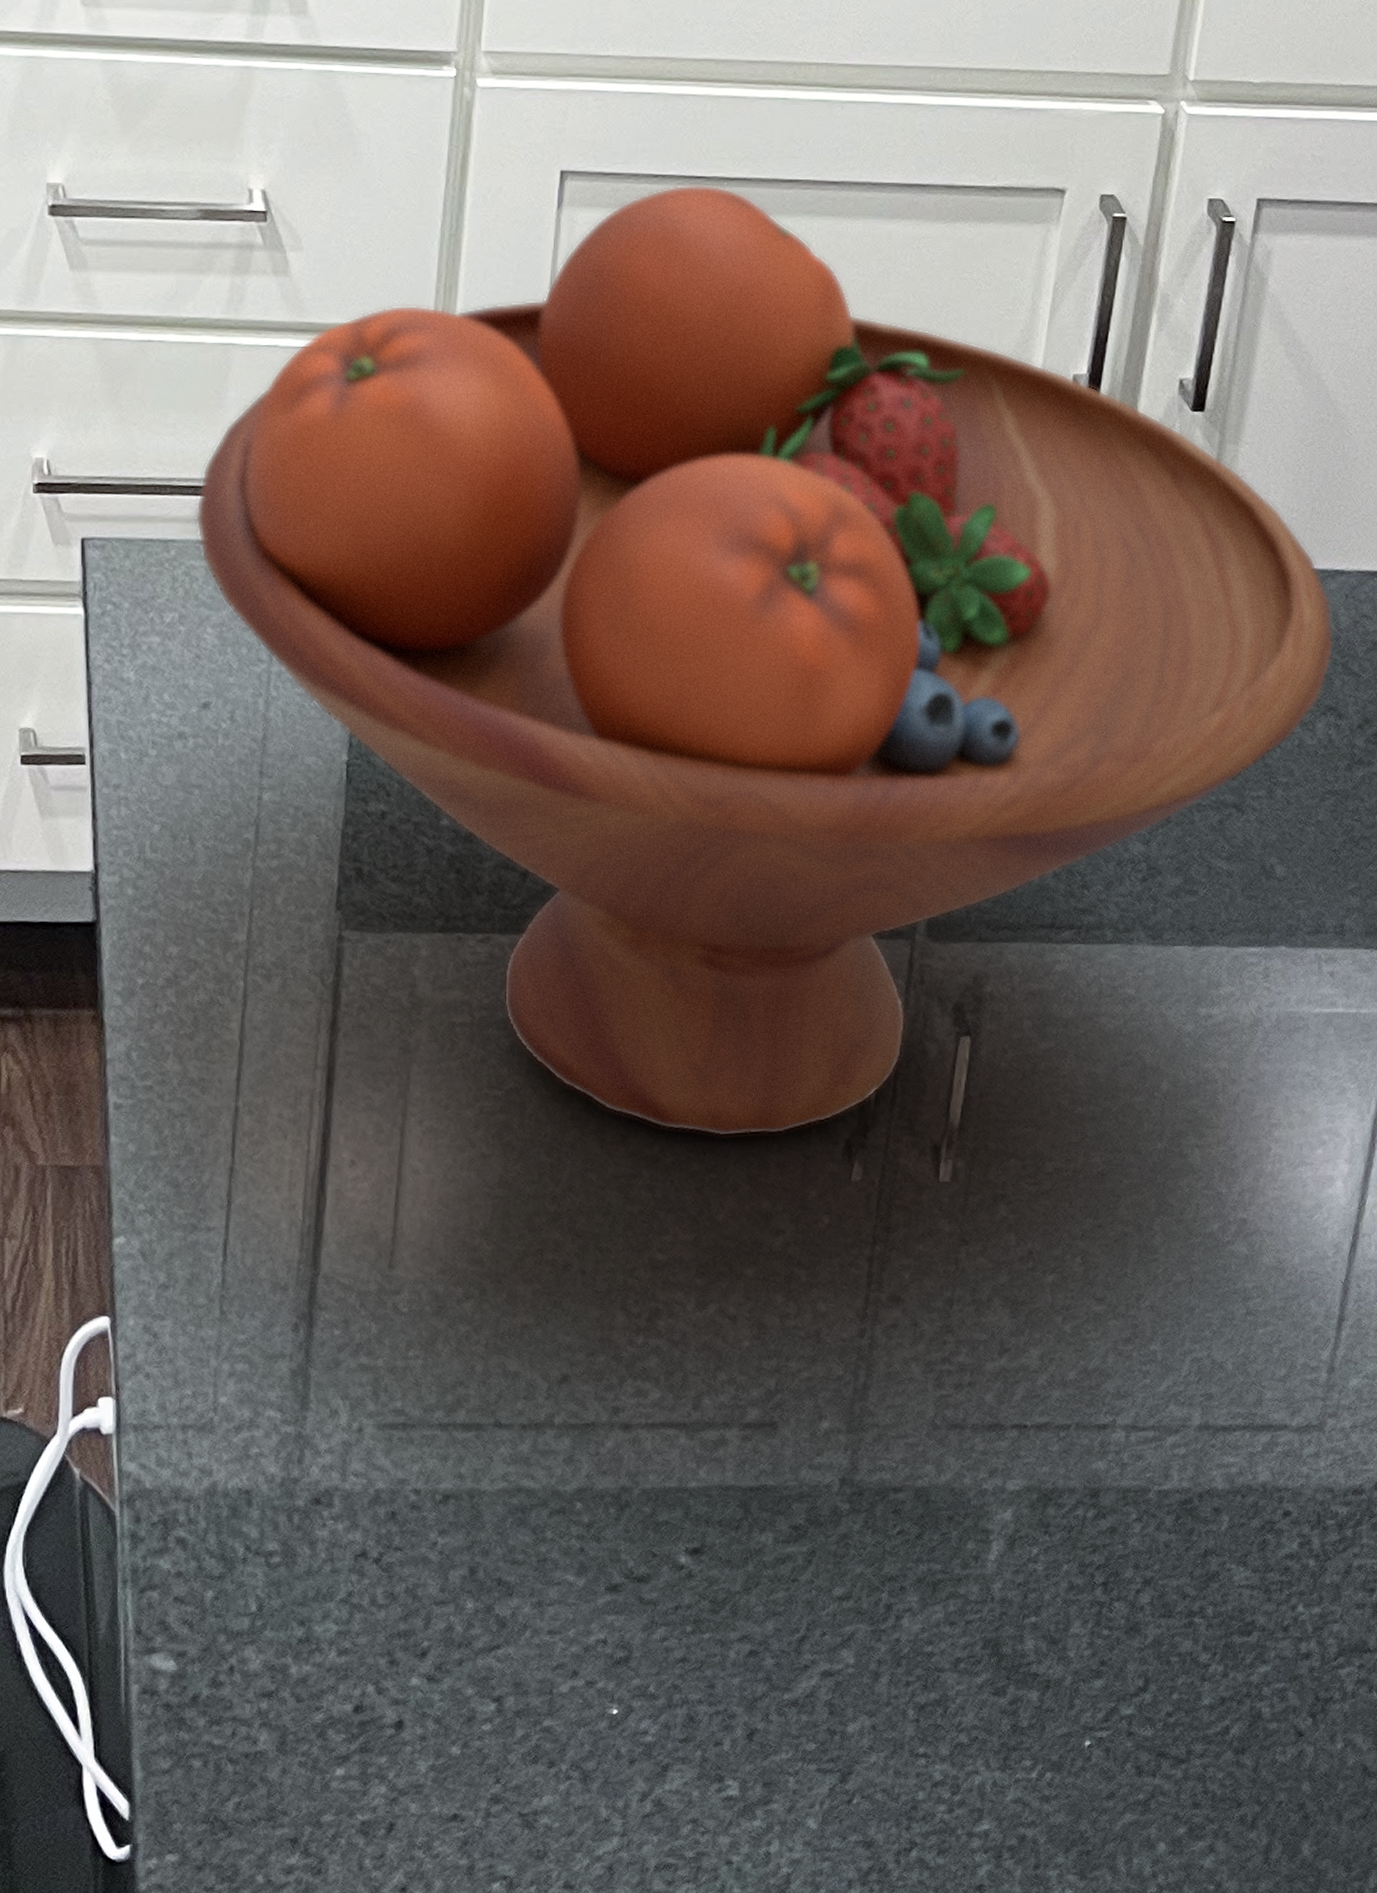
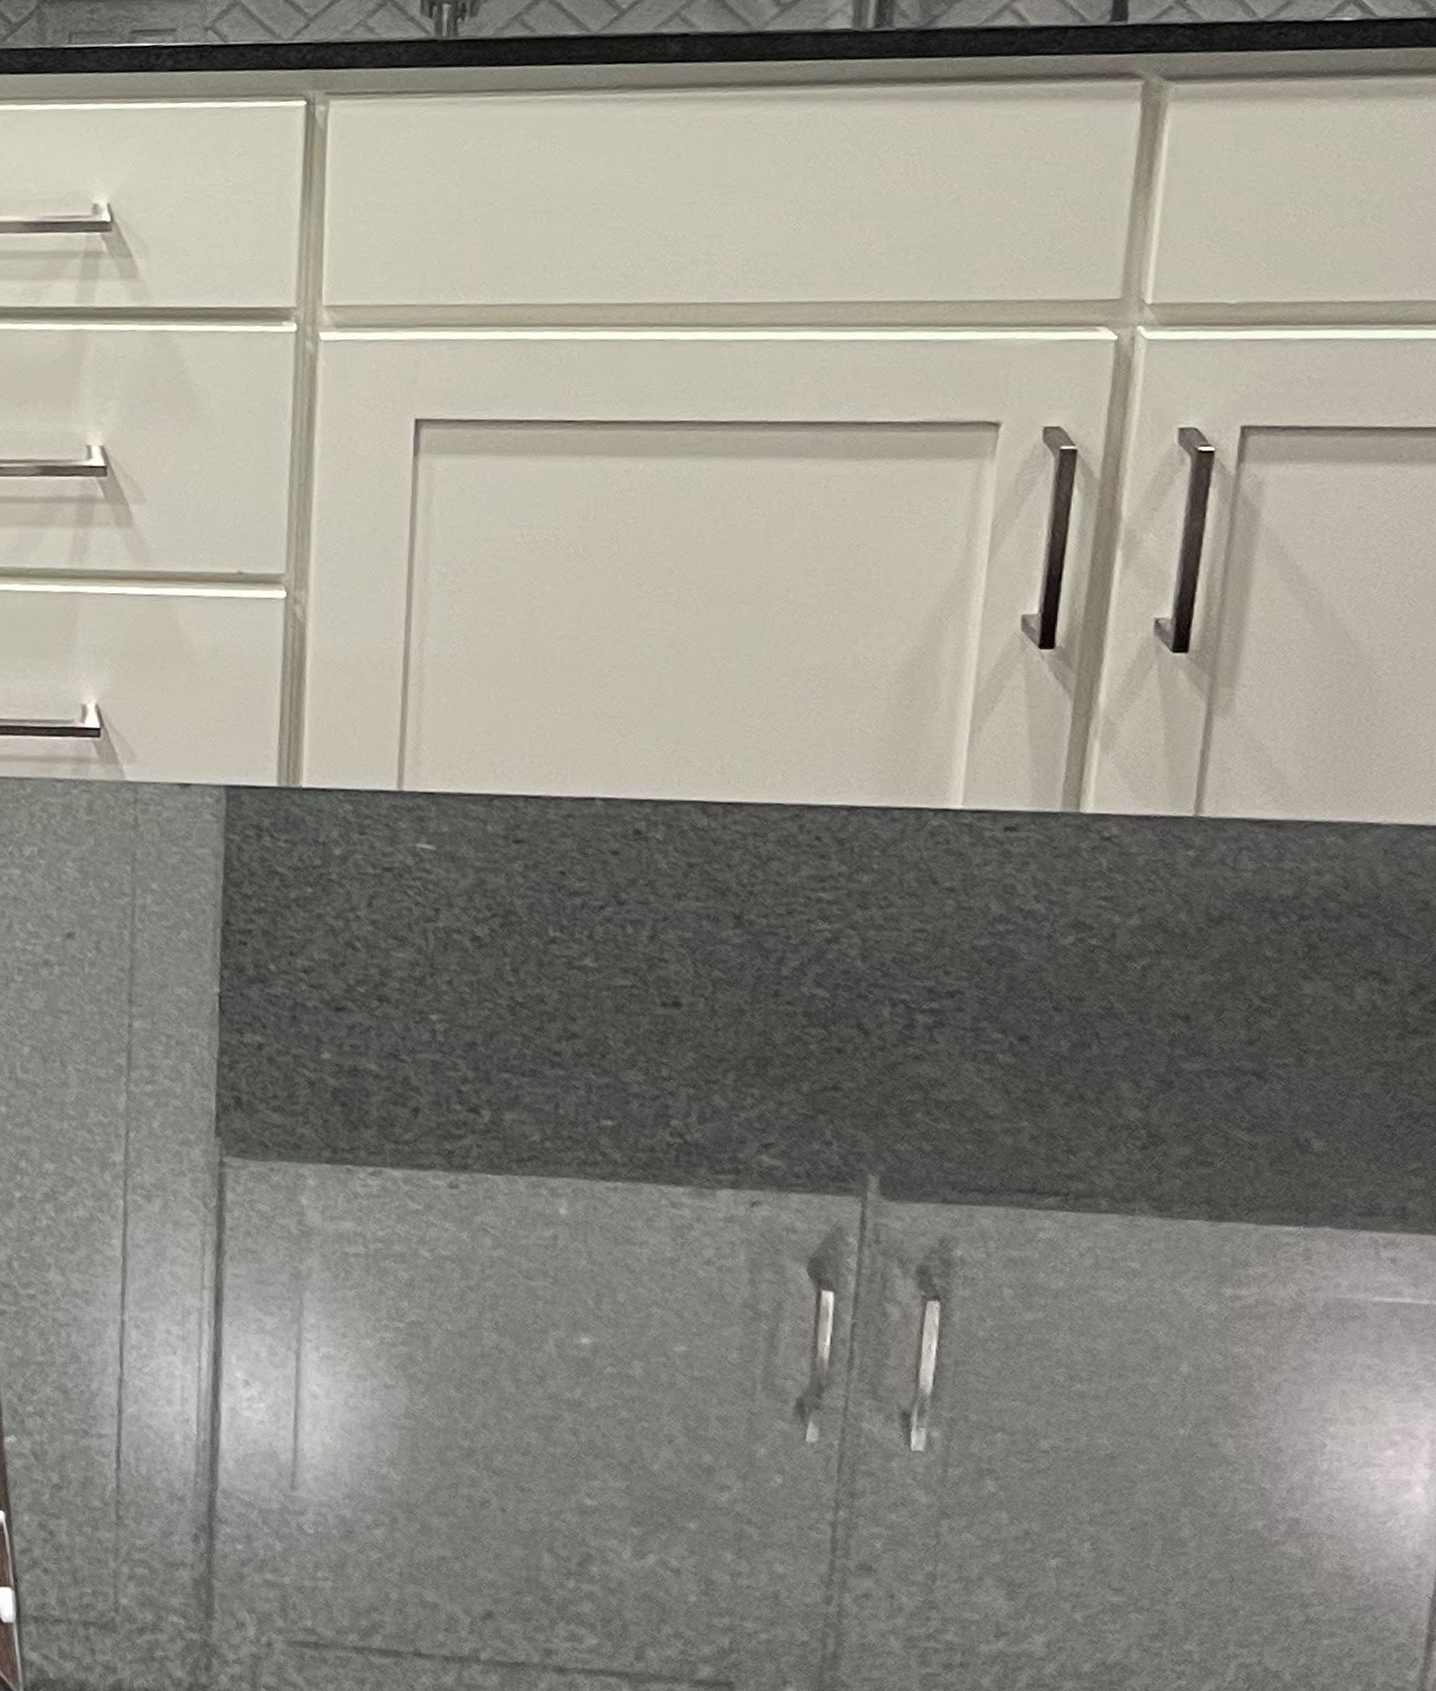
fruit bowl: present [194,184,1334,1138] -> none [48,428,1373,1388]

